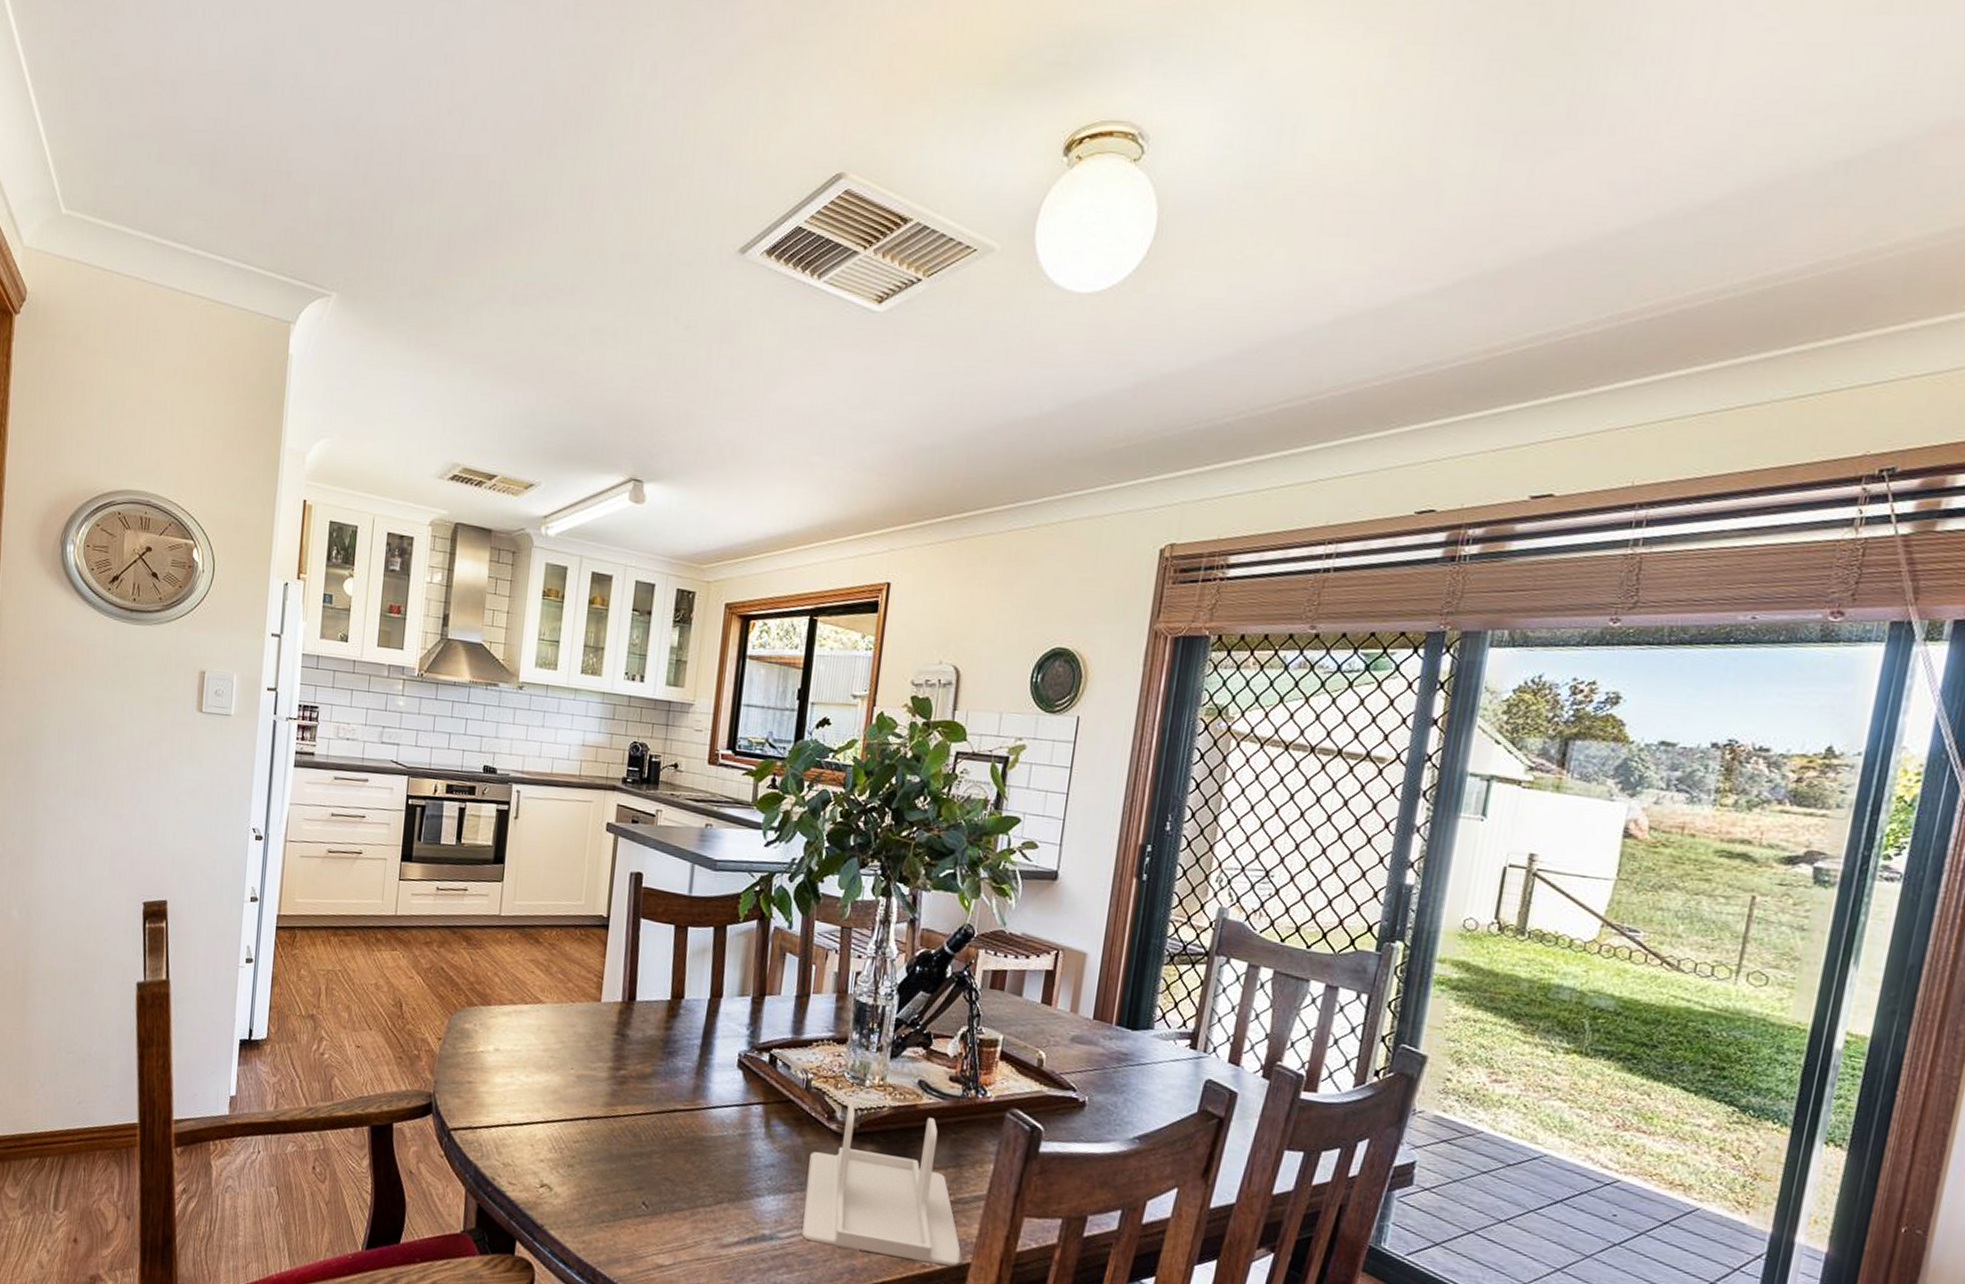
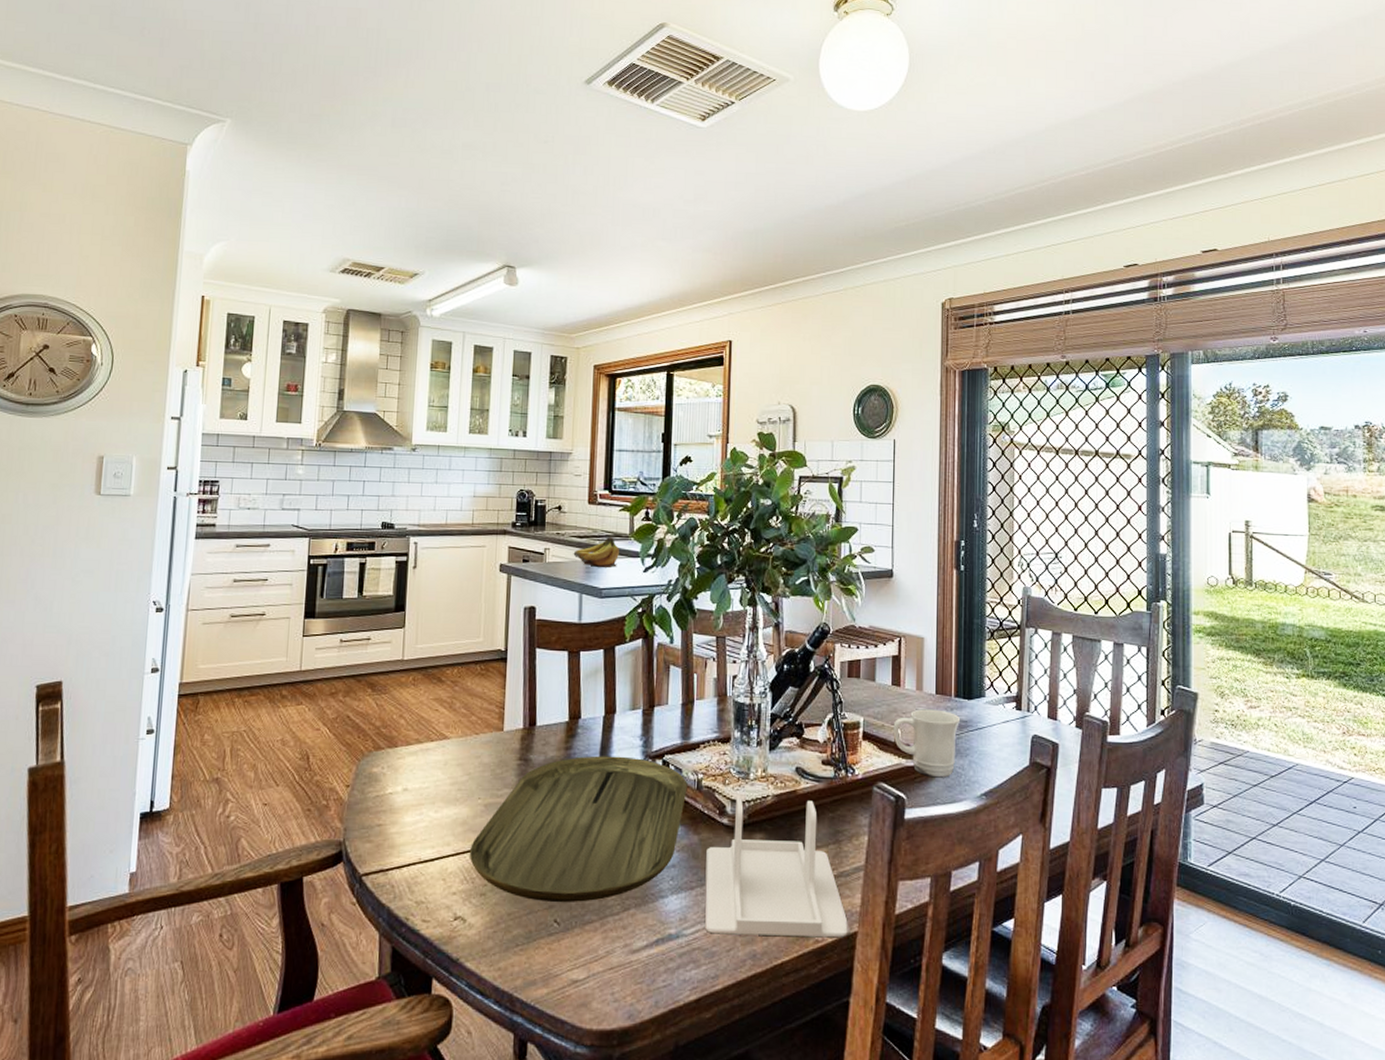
placemat: none [559,1039,795,1189] -> present [470,755,688,902]
fruit: none [687,803,739,839] -> present [573,537,619,569]
mug: none [1036,1033,1120,1114] -> present [893,709,961,778]

